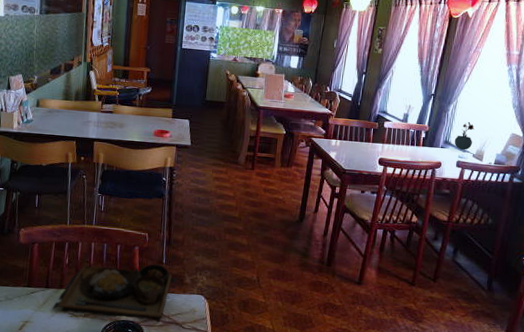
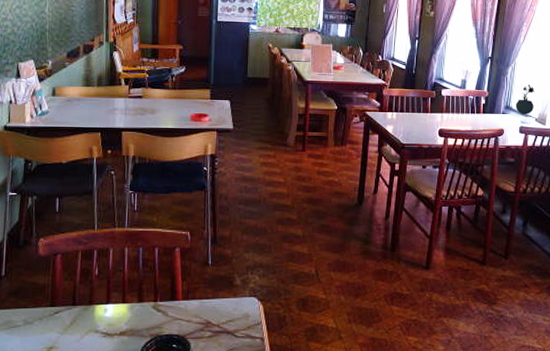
platter: present [51,260,178,322] -> none [80,265,227,333]

